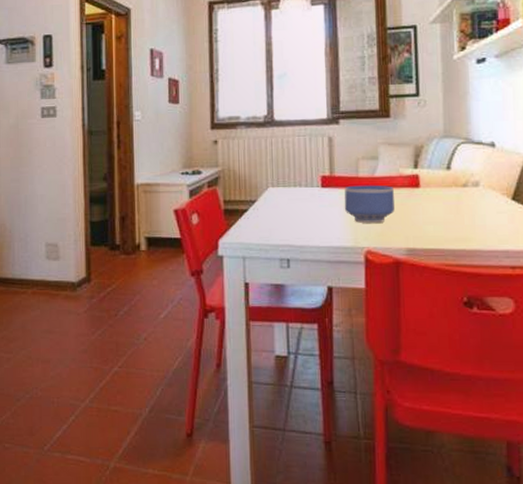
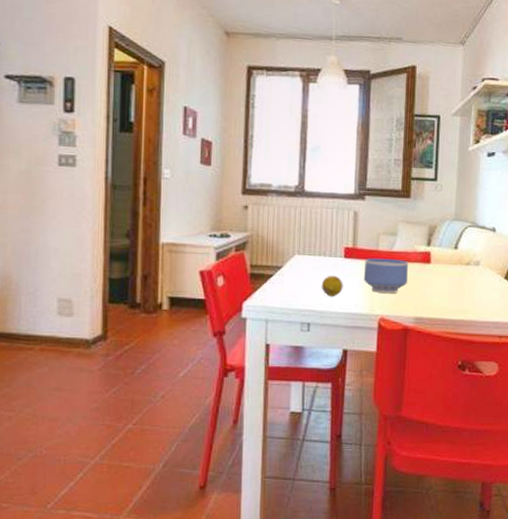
fruit: none [299,206,323,230] -> present [321,275,343,297]

